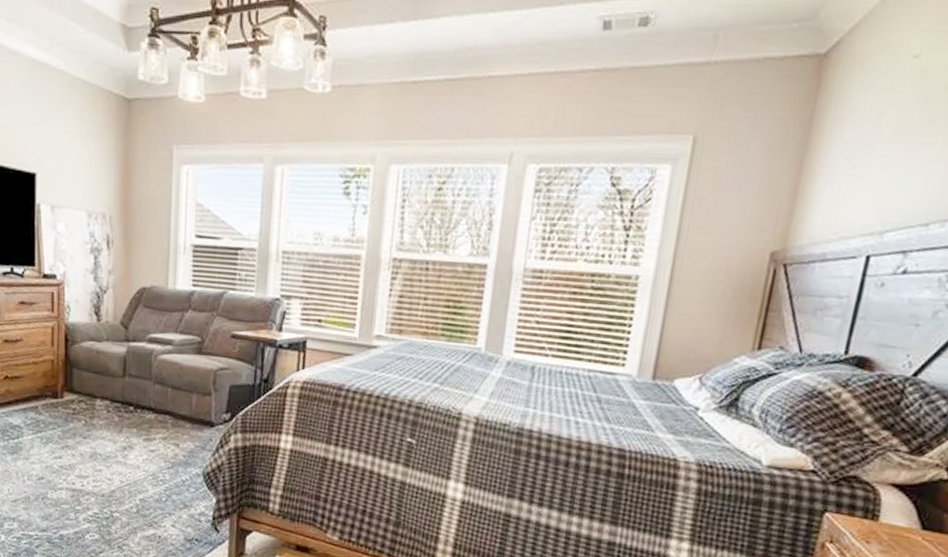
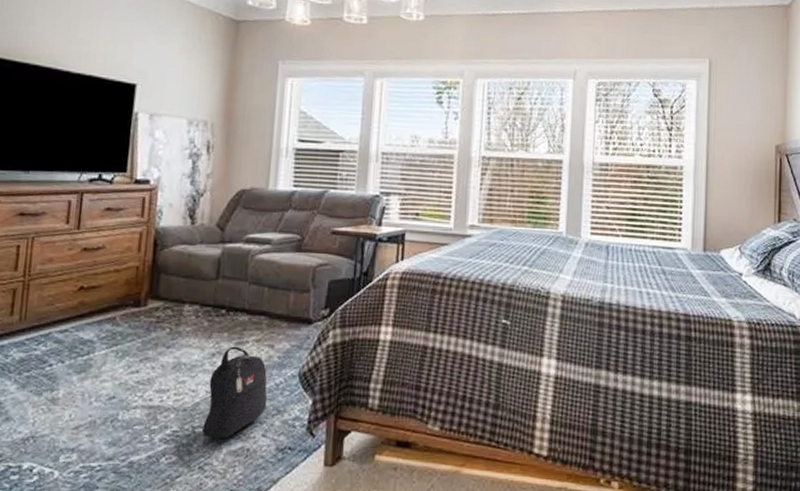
backpack: none [119,442,175,525] -> present [202,346,268,438]

